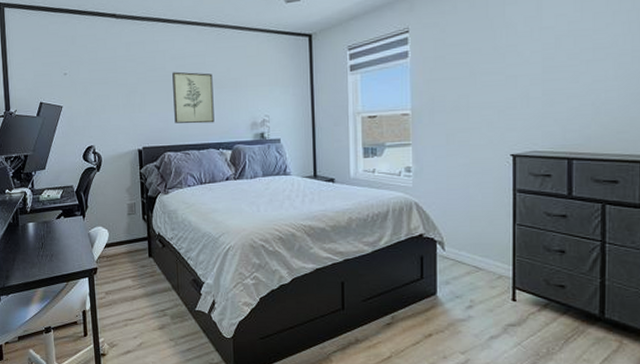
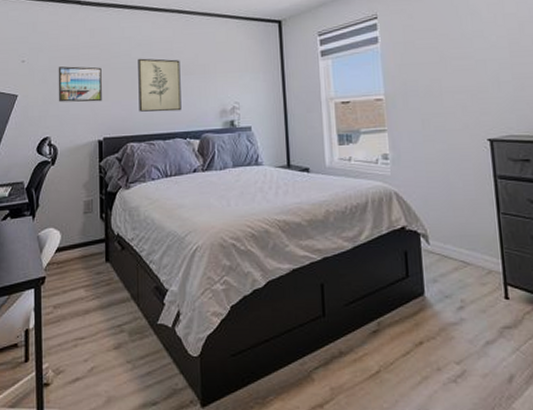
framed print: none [98,79,140,114] -> present [58,66,102,102]

